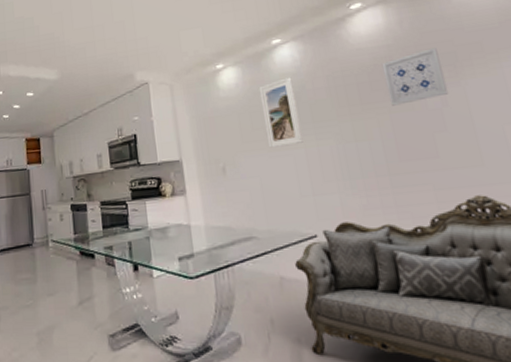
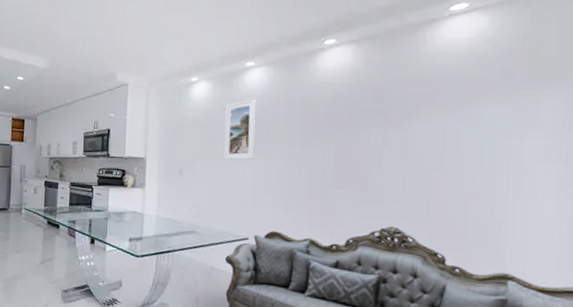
wall art: present [381,47,449,106] -> none [338,92,393,140]

